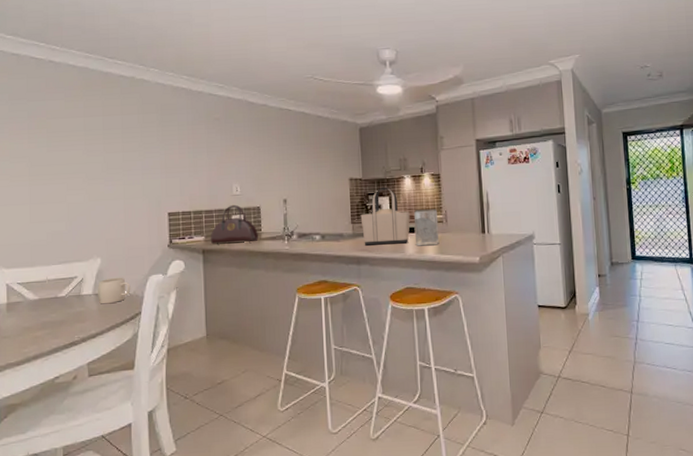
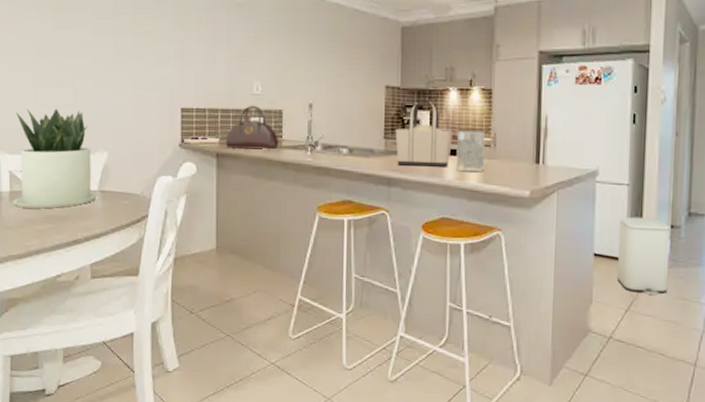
planter: none [10,223,93,318] -> present [13,108,98,209]
mug: present [98,277,131,304] -> none [103,174,138,203]
pedal bin: none [555,269,602,336] -> present [616,216,671,295]

